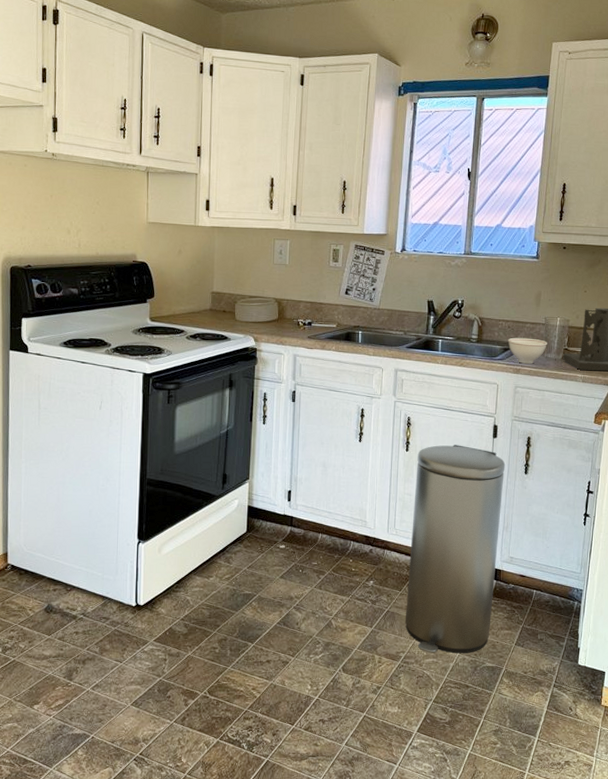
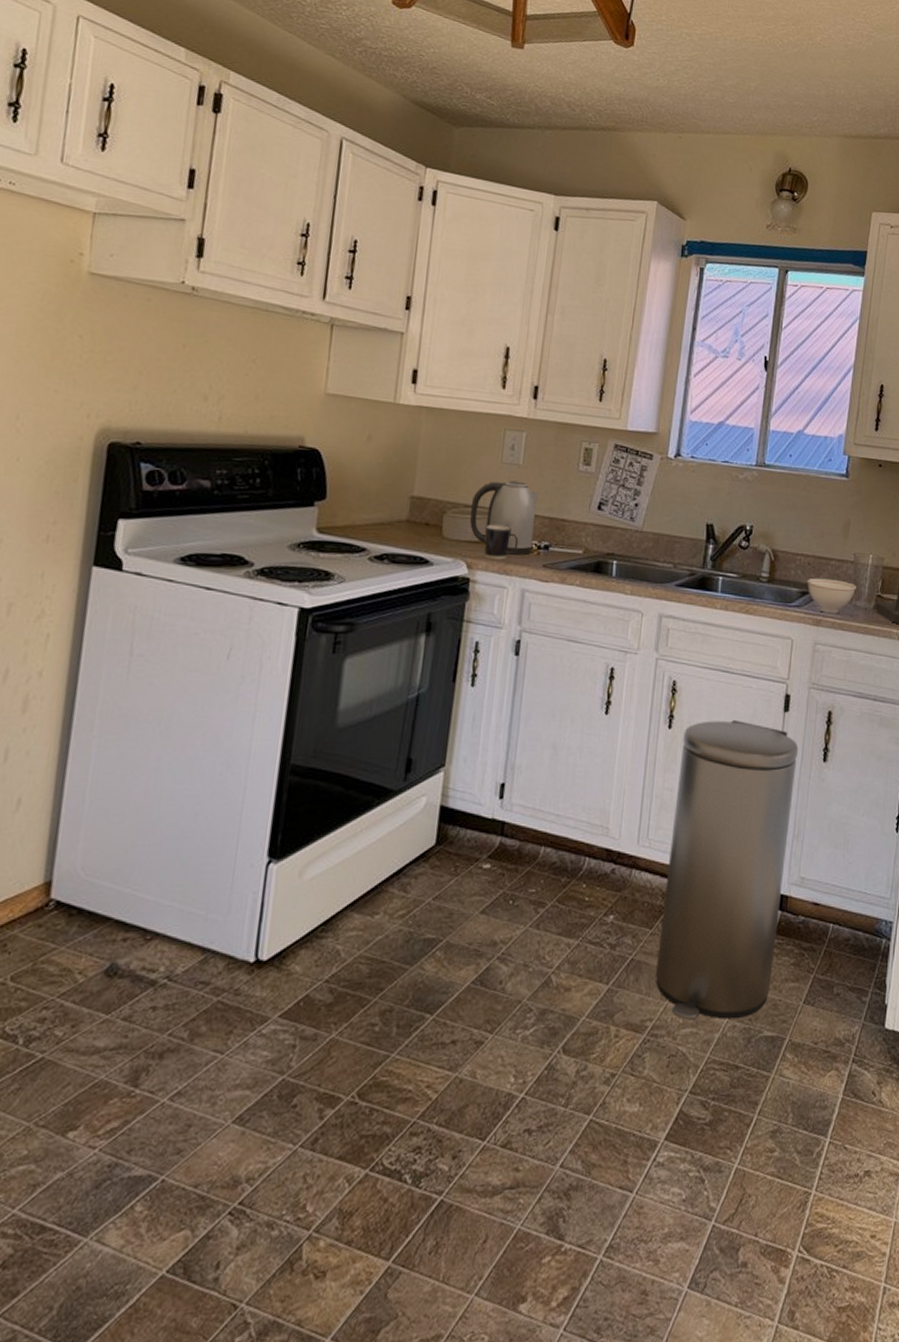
kettle: none [253,276,301,330] -> present [470,480,539,555]
mug: none [264,310,290,334] -> present [484,525,519,560]

